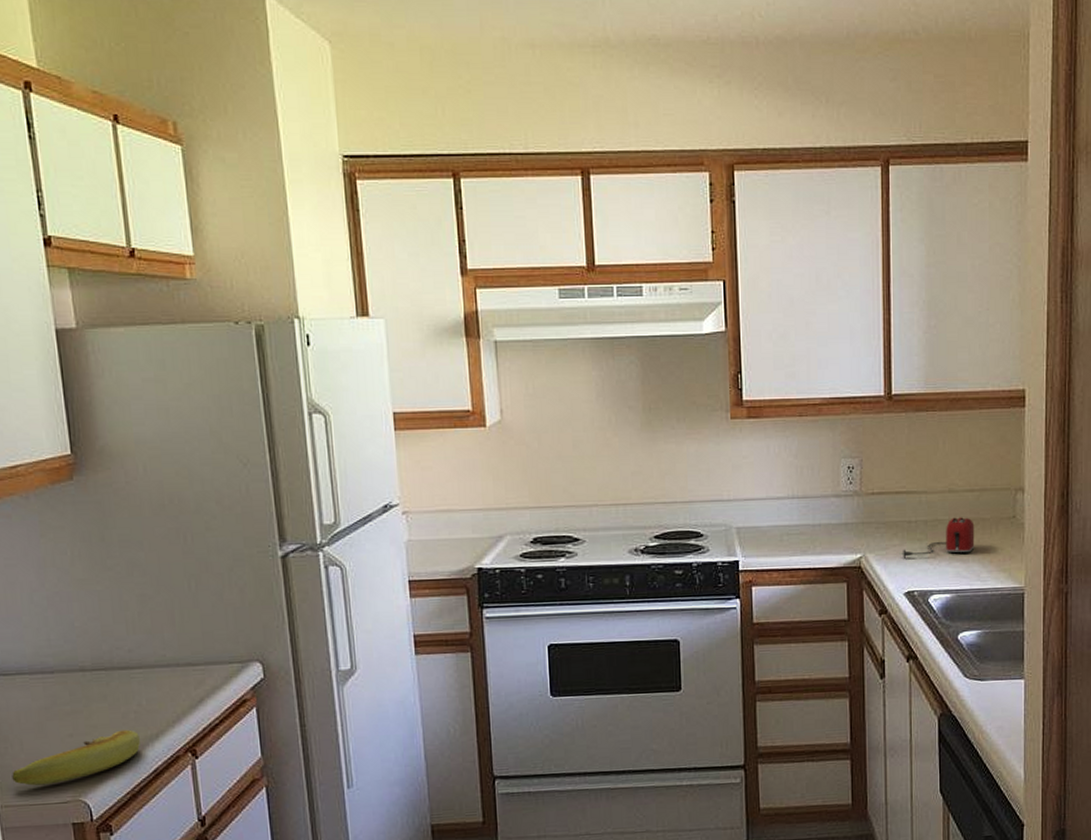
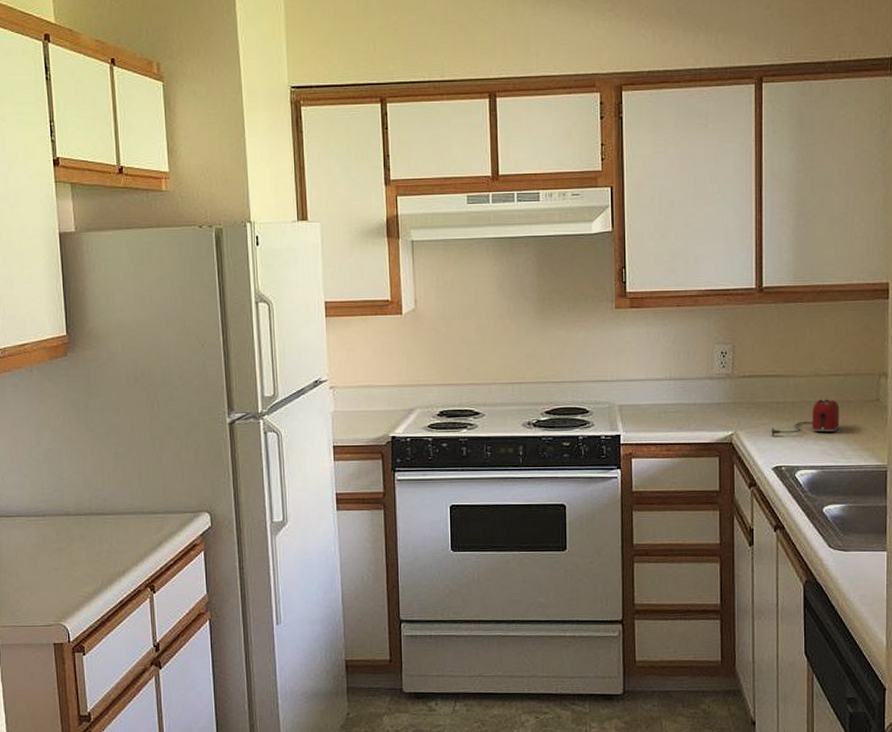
banana: present [12,729,140,786] -> none [9,566,110,610]

